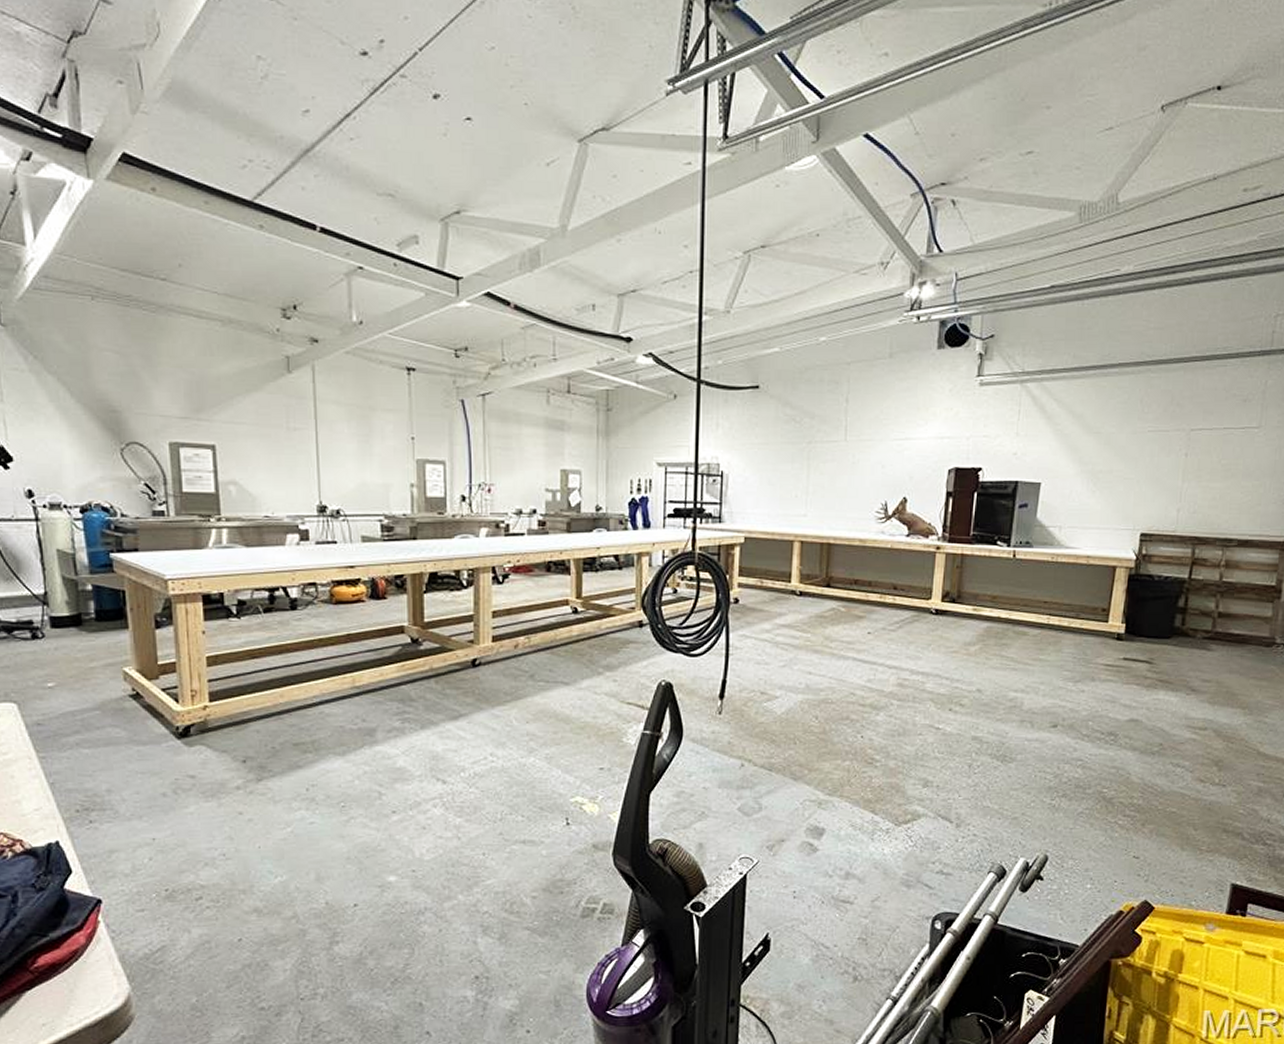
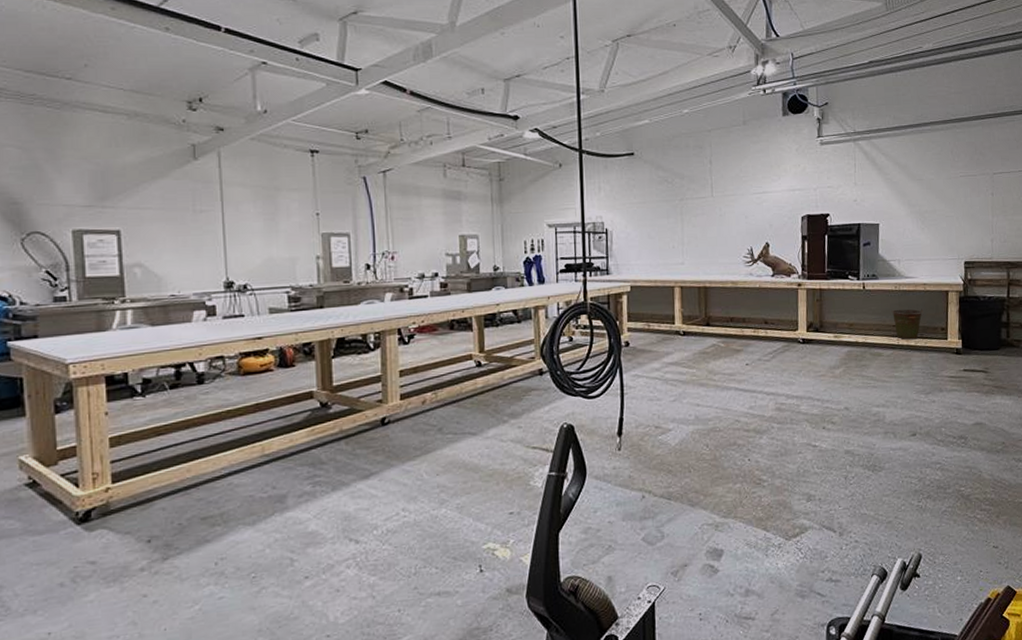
bucket: none [1044,583,1084,619] -> present [891,309,925,340]

